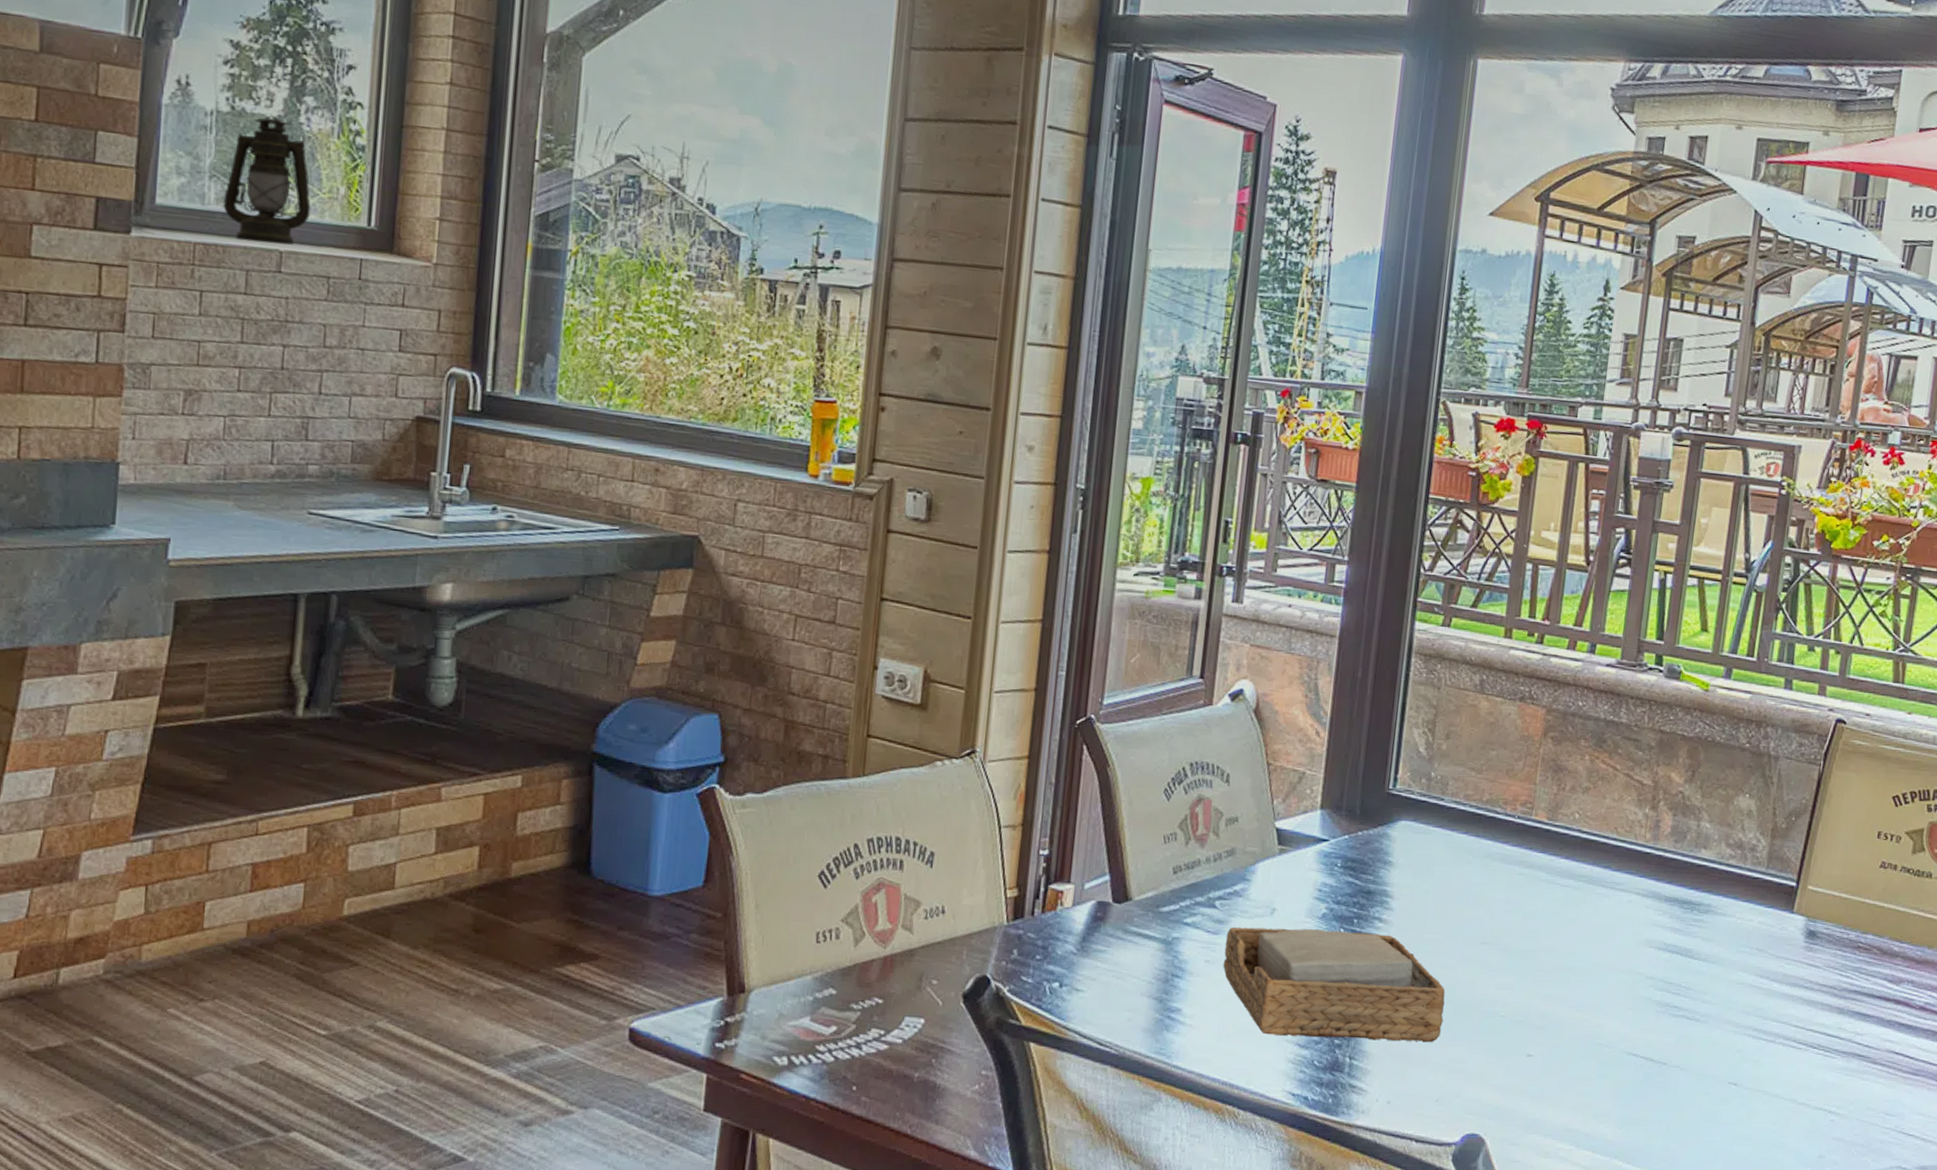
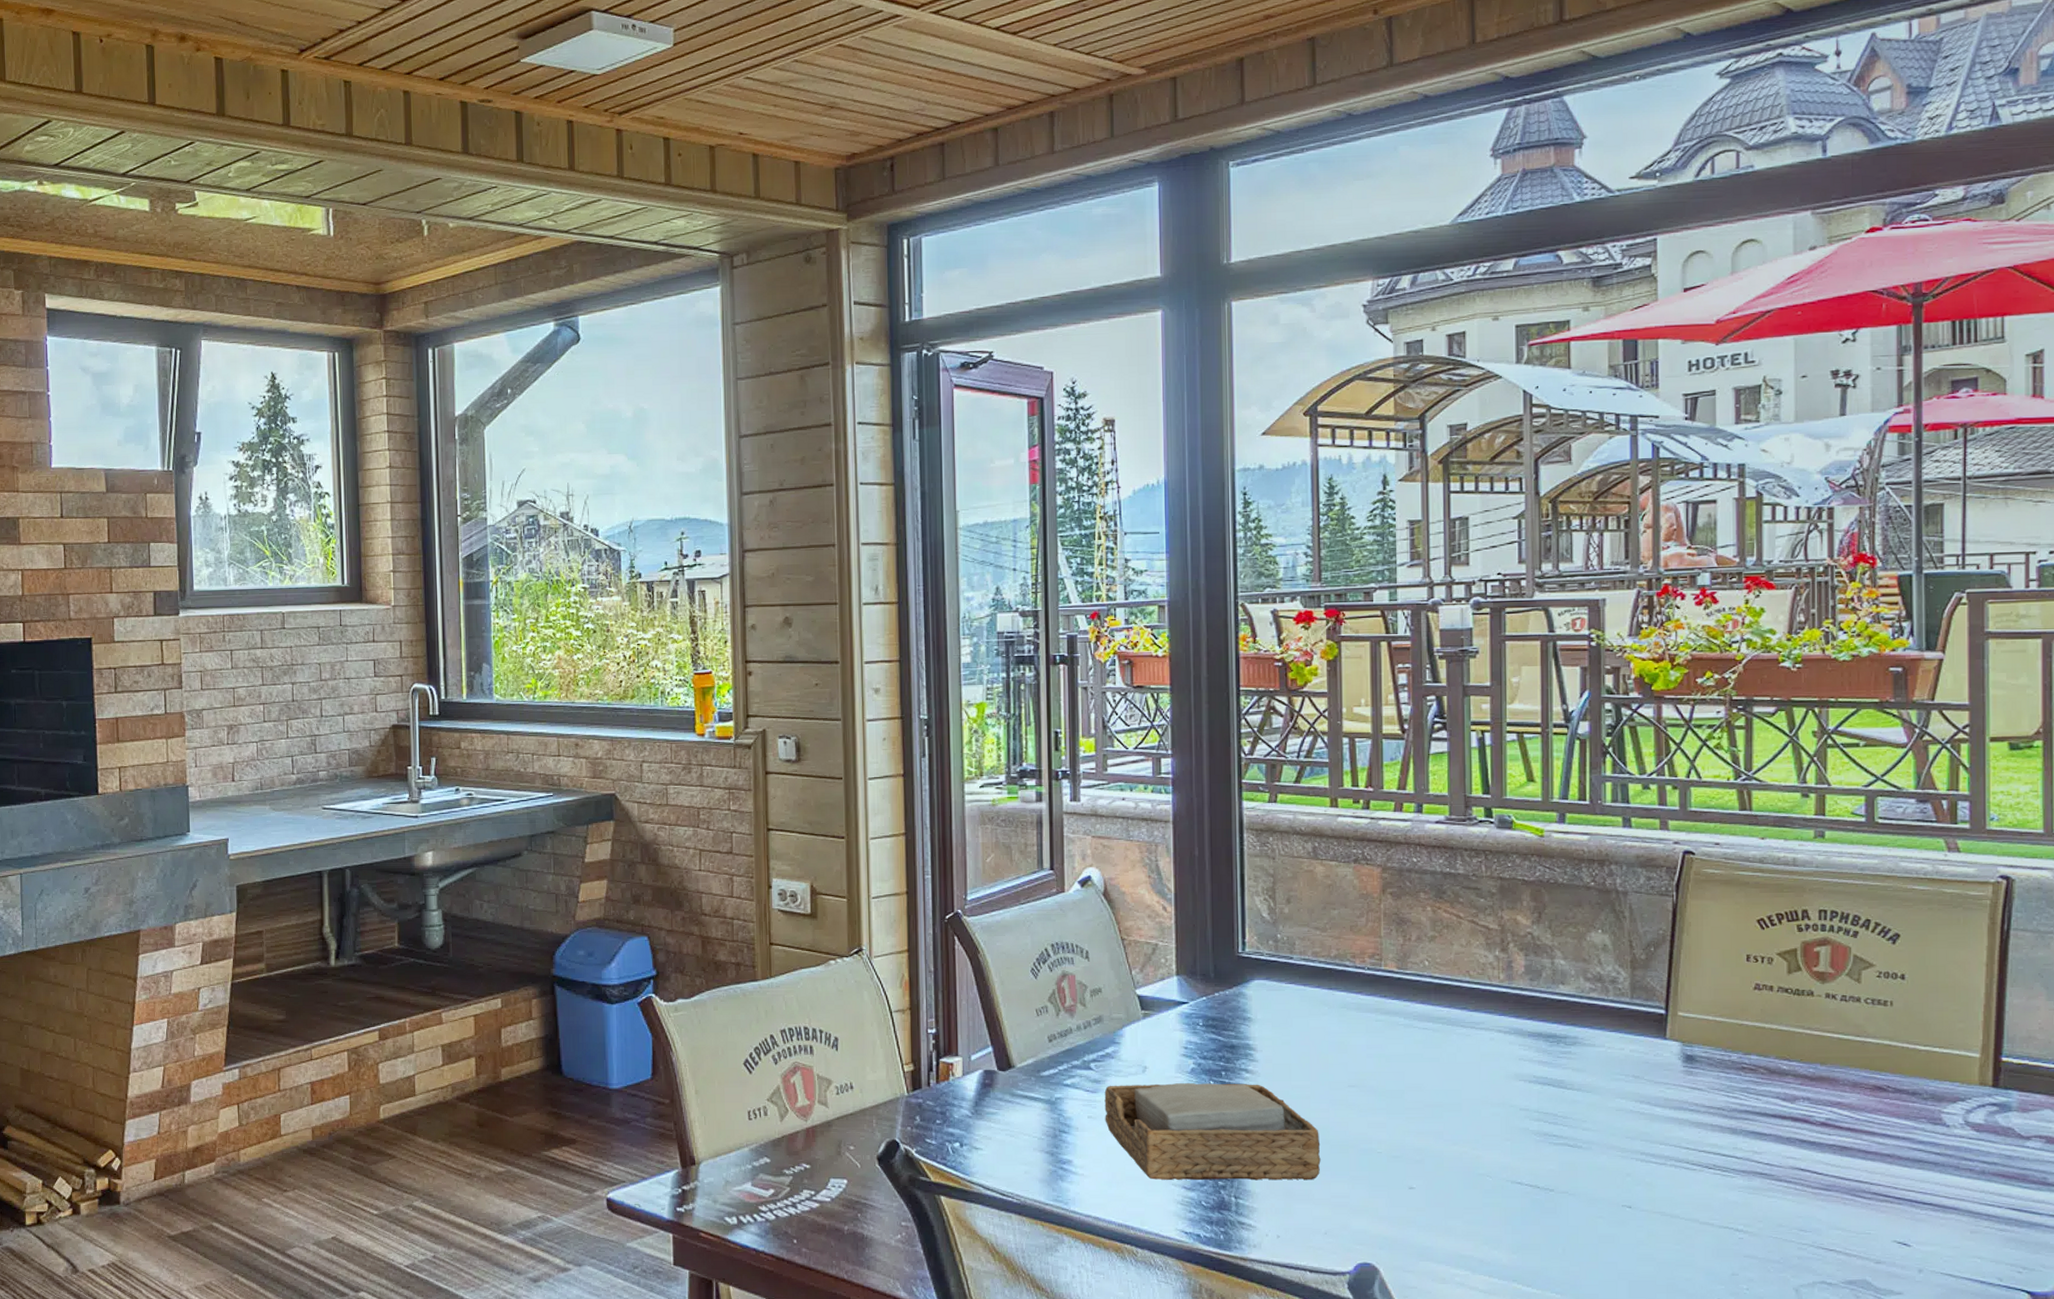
lantern: present [223,115,311,245] -> none [239,512,301,609]

